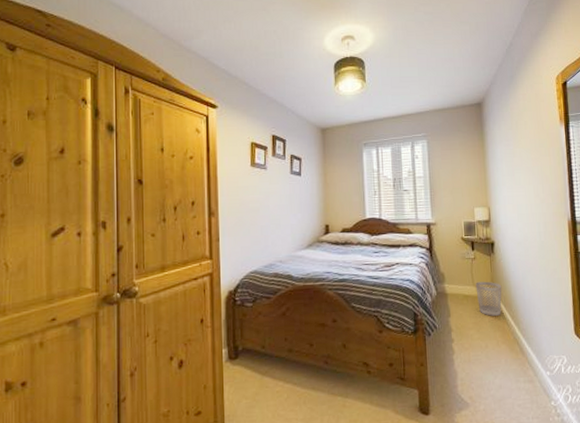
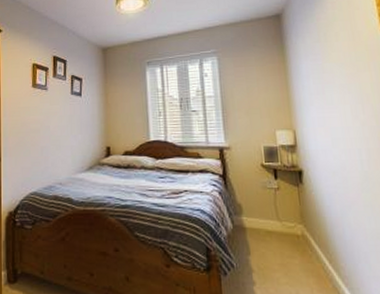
wastebasket: present [475,281,502,316] -> none [280,216,315,258]

